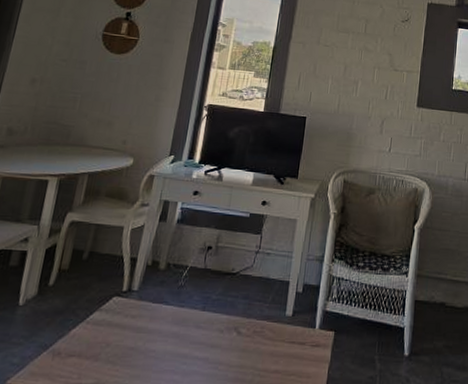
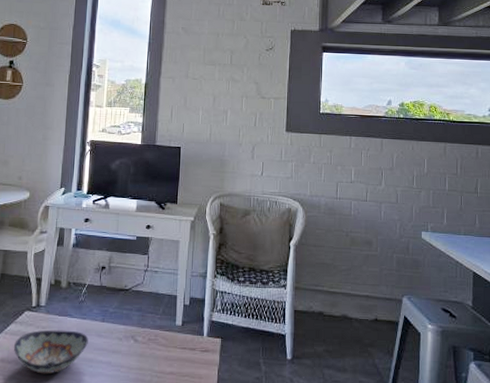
decorative bowl: none [94,319,185,373] -> present [13,329,88,374]

